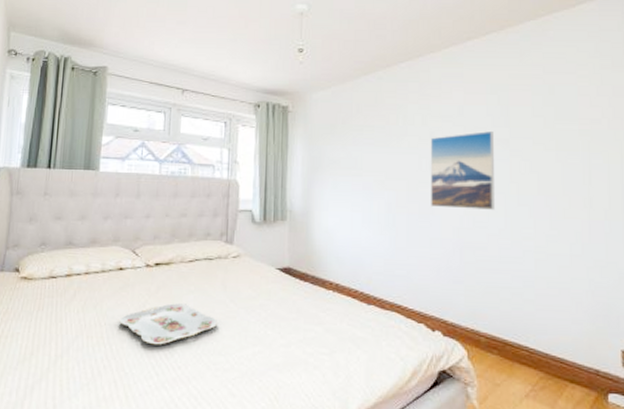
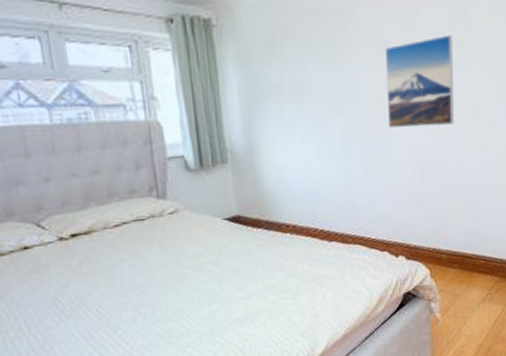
serving tray: present [119,303,217,345] -> none [39,274,163,326]

